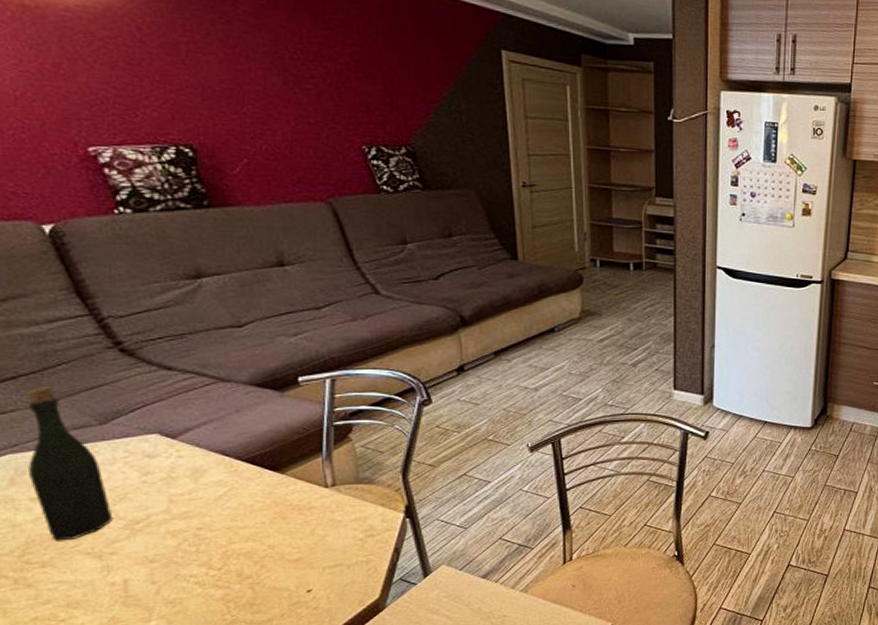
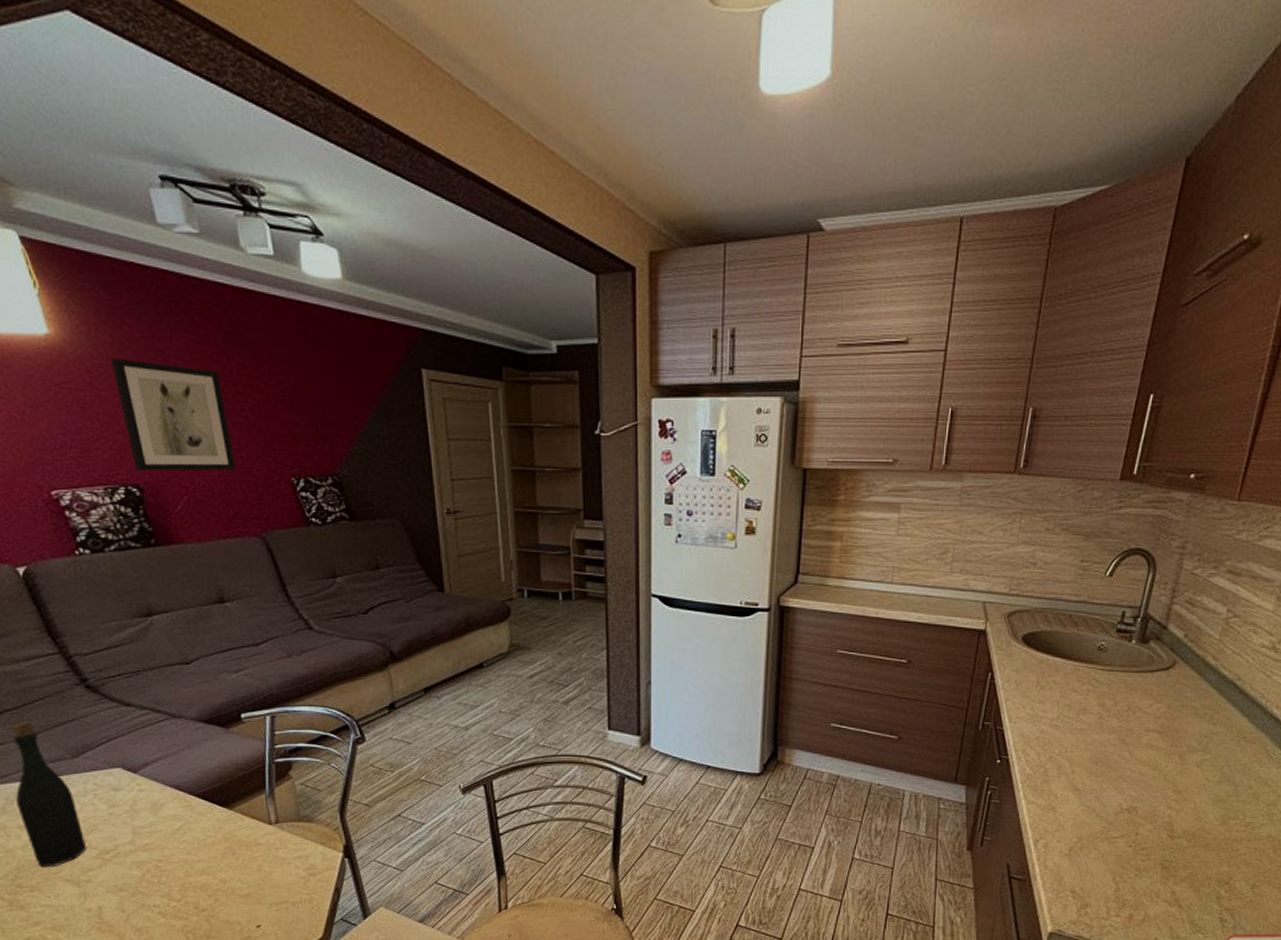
wall art: none [165,16,303,137] -> present [110,358,236,471]

